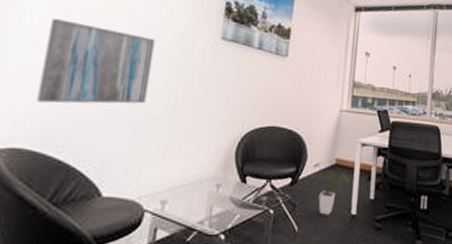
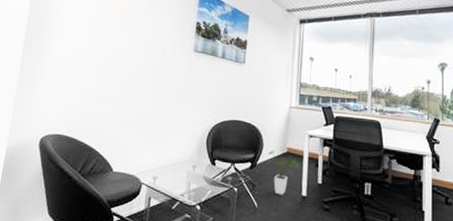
wall art: present [36,18,155,104] -> none [70,42,147,103]

